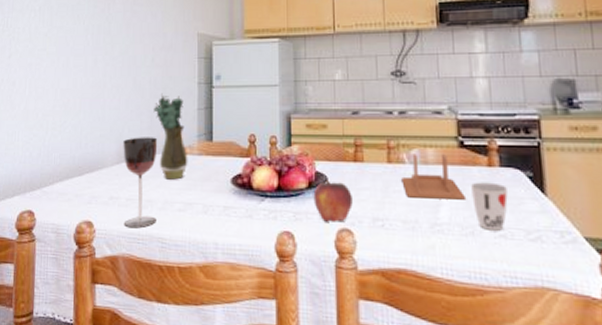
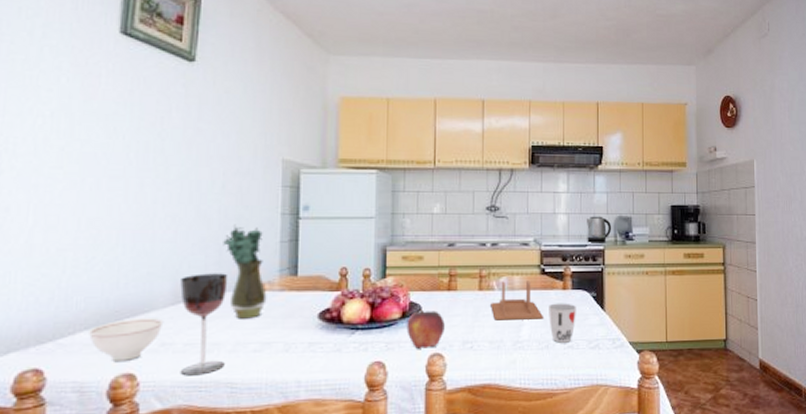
bowl: none [61,174,112,210] -> present [87,318,164,361]
kettle: none [513,79,549,112] -> present [587,216,612,243]

